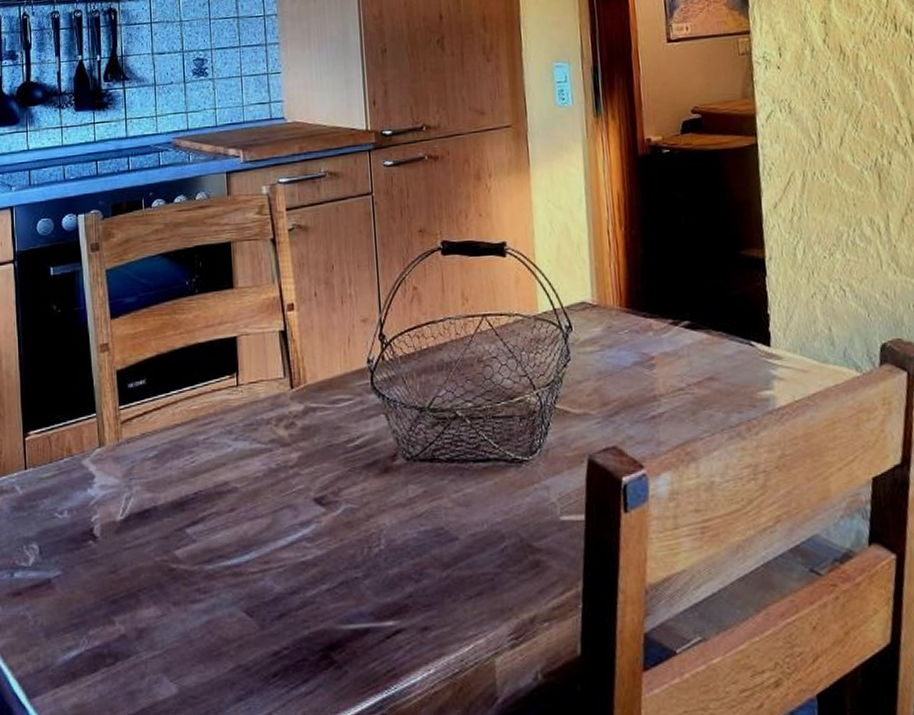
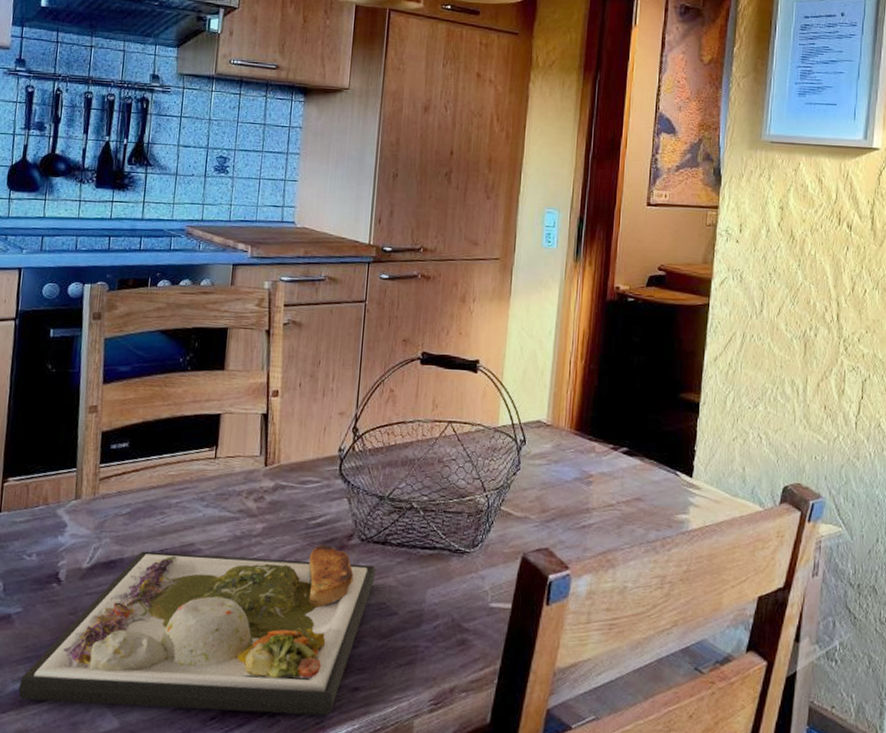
dinner plate: none [69,468,428,671] -> present [18,544,376,716]

